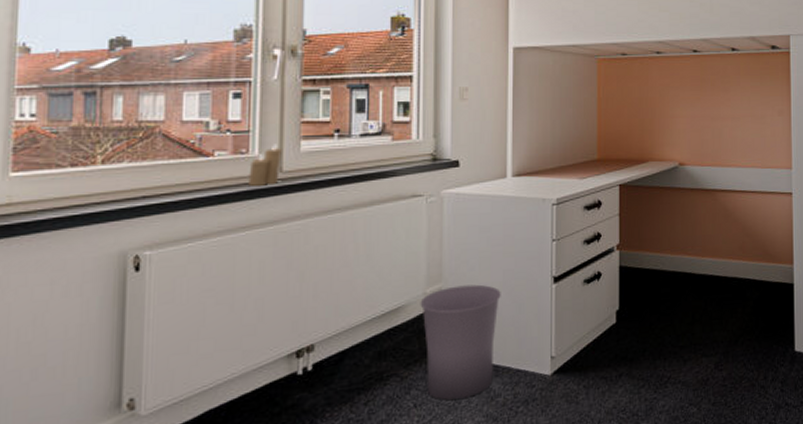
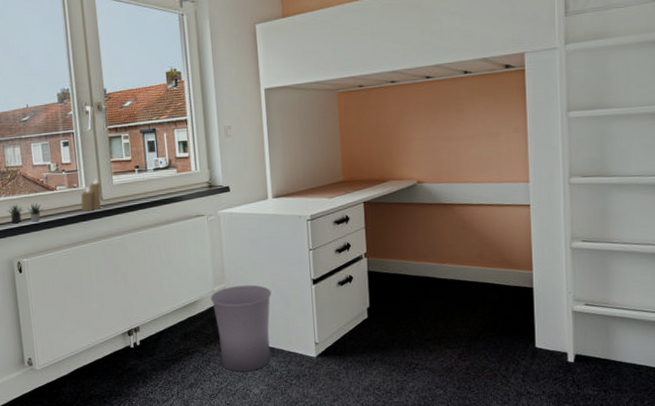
succulent plant: none [129,172,190,201] -> present [7,203,44,224]

